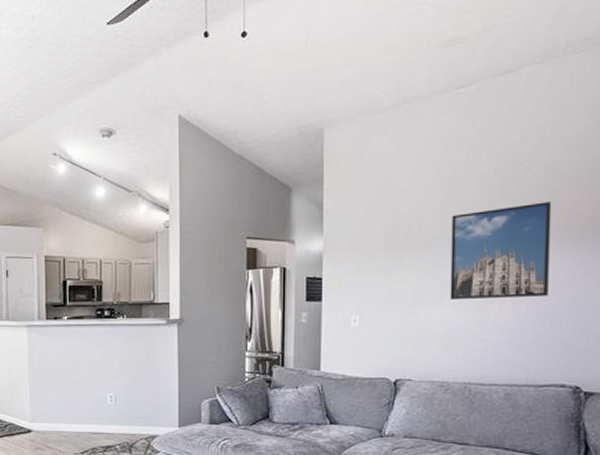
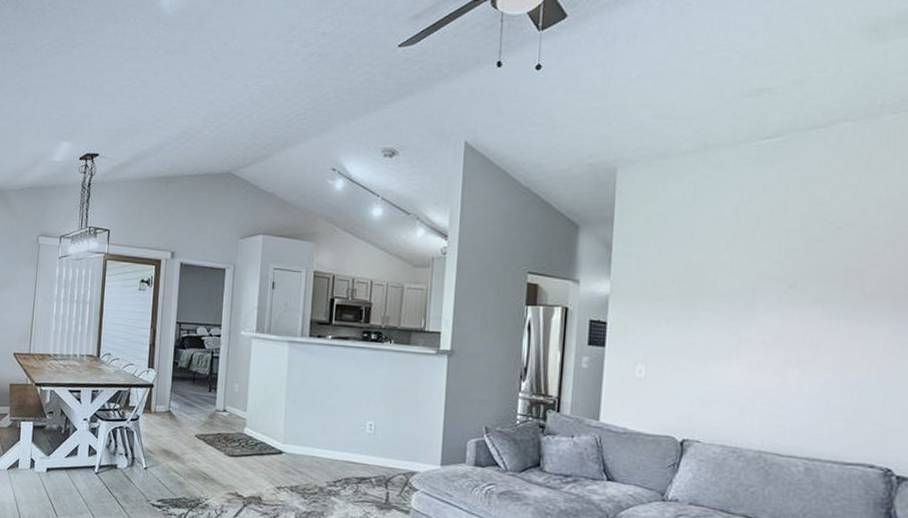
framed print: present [450,202,552,299] -> none [746,265,864,366]

